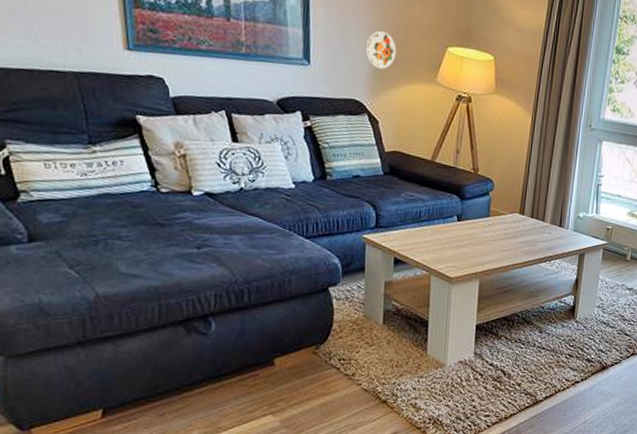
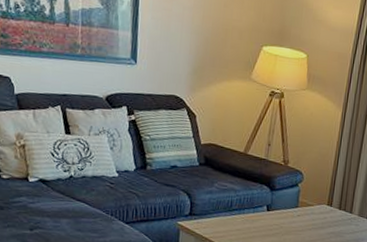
decorative plate: present [365,30,396,69] -> none [187,32,215,68]

